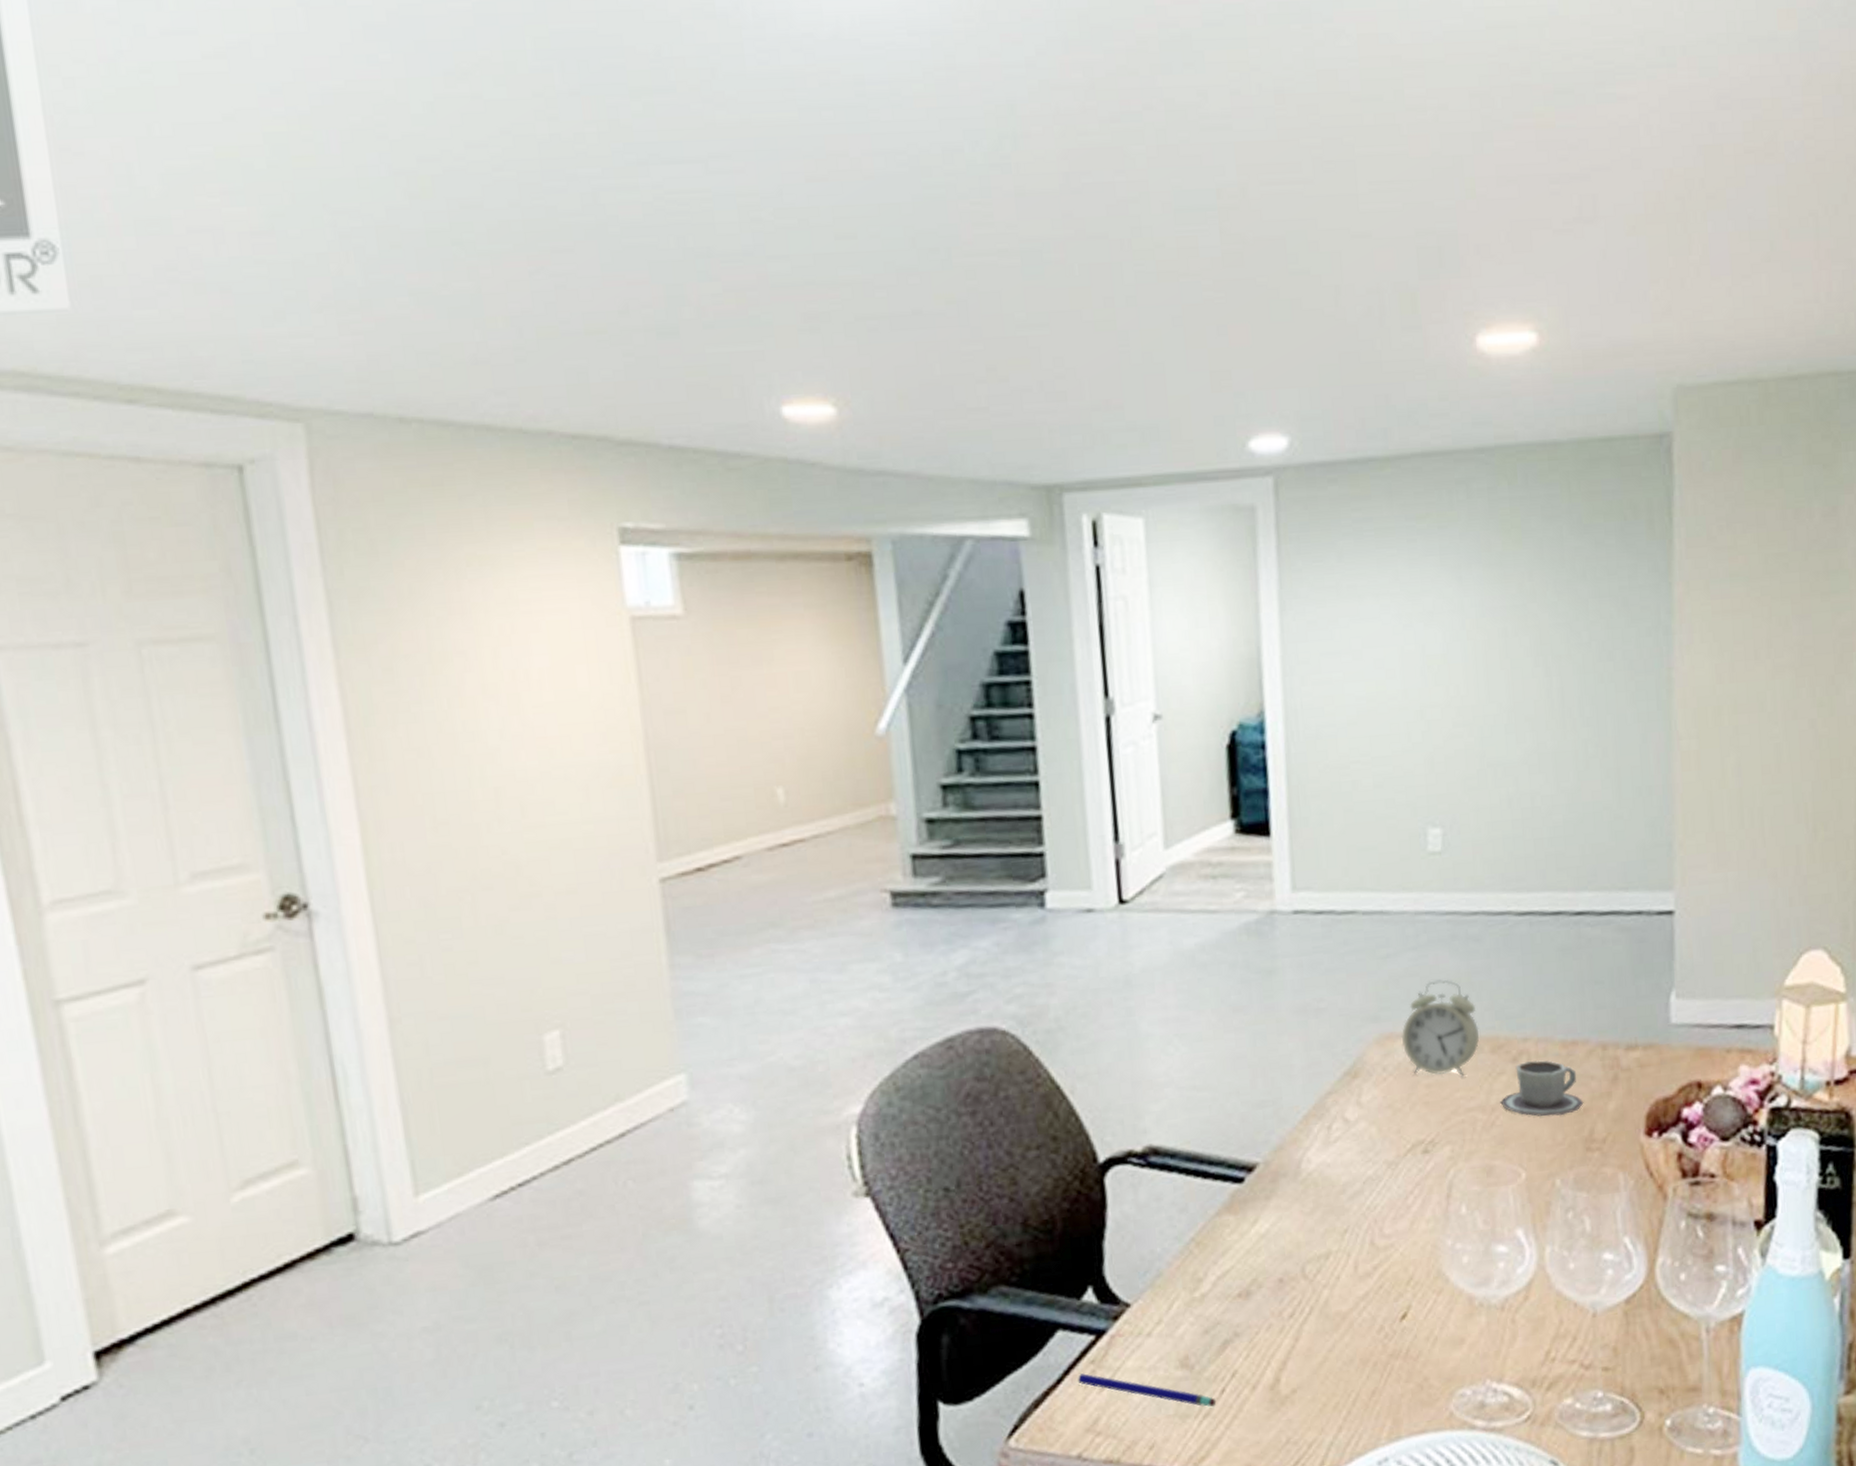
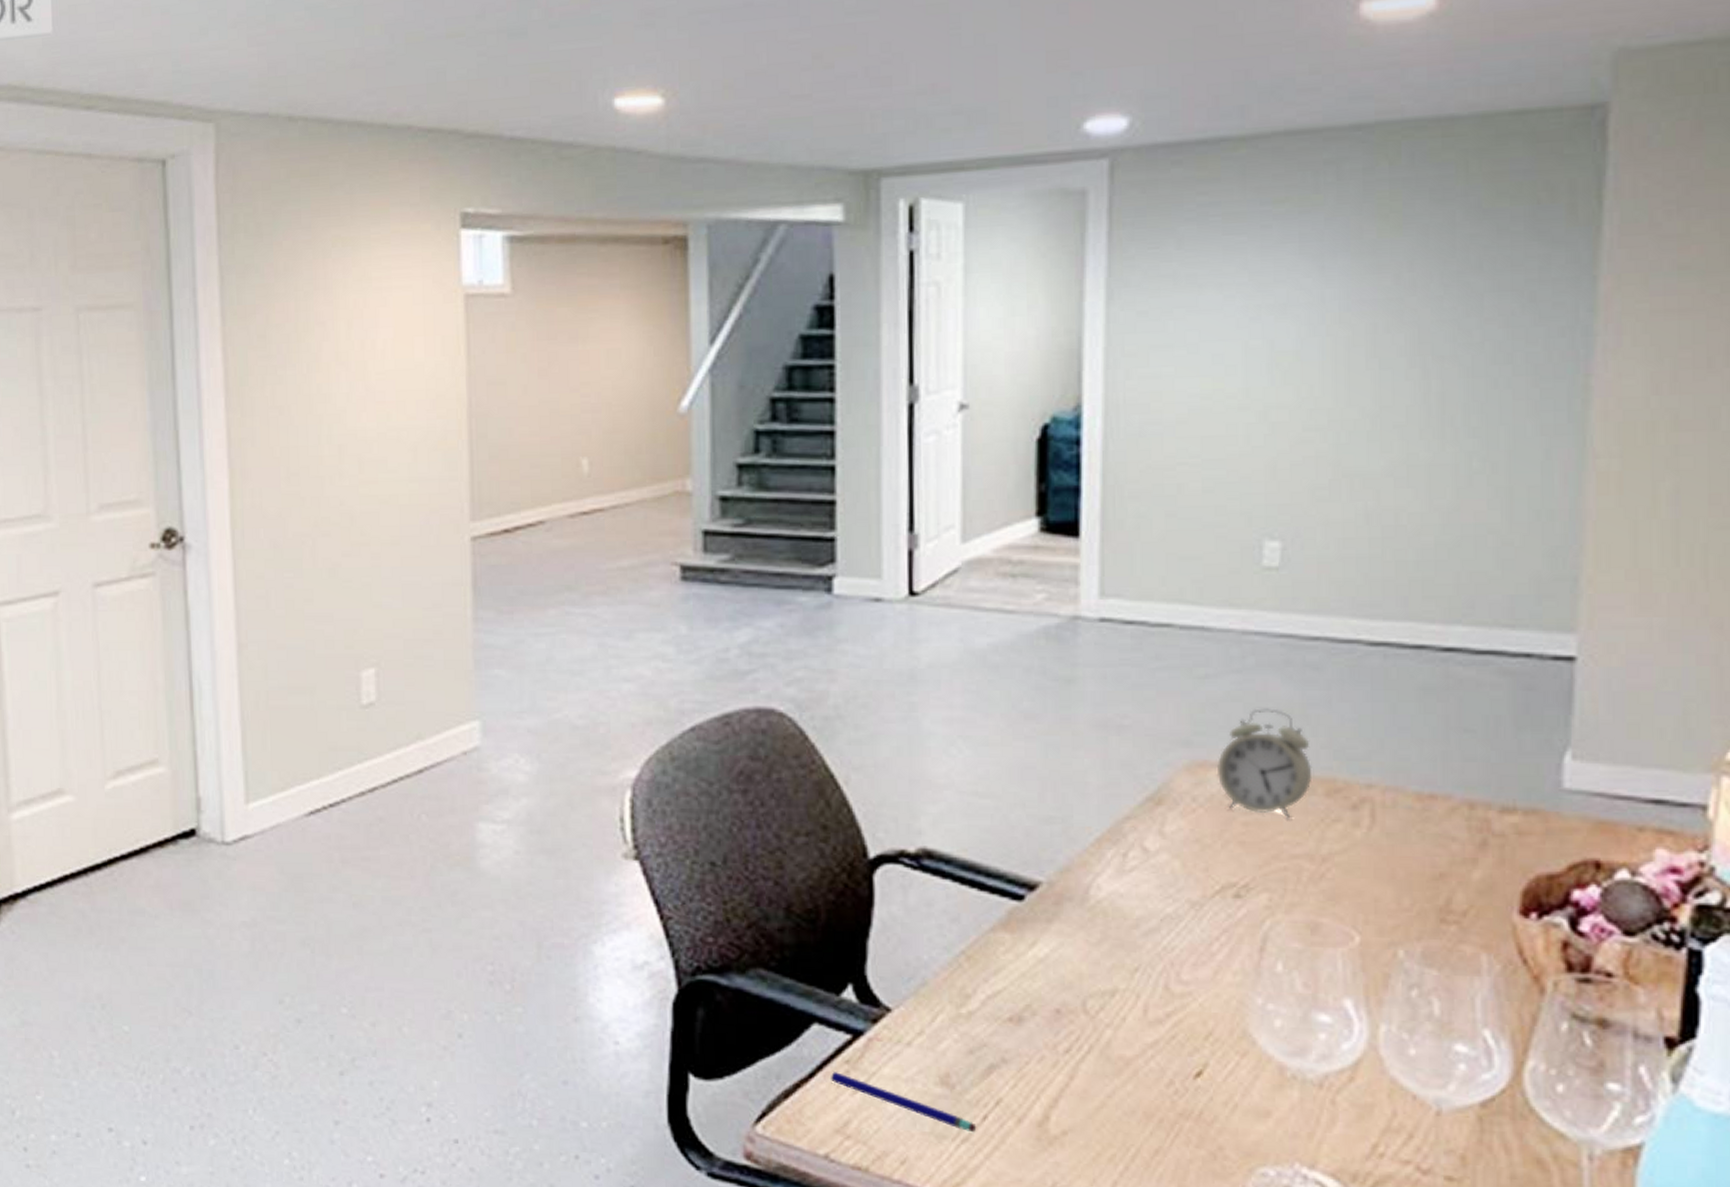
cup: present [1500,1060,1584,1117] -> none [1333,811,1441,877]

